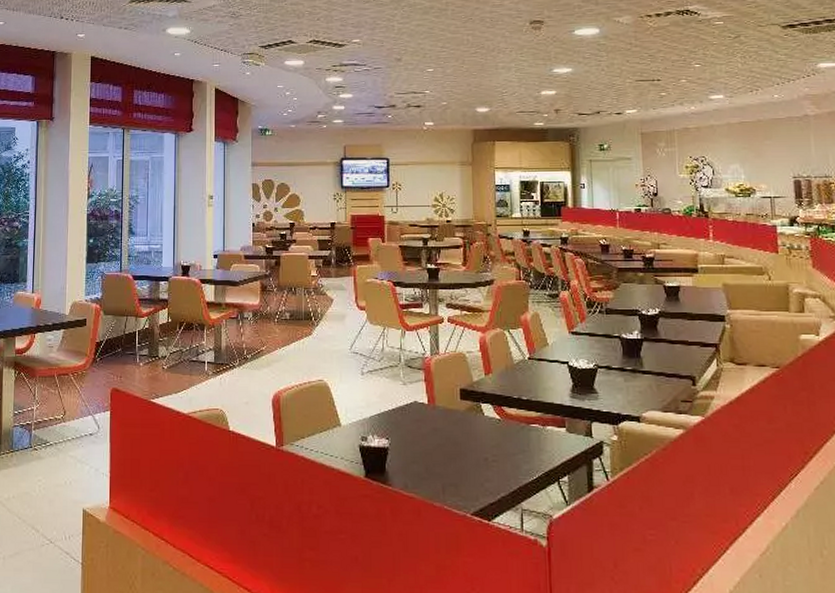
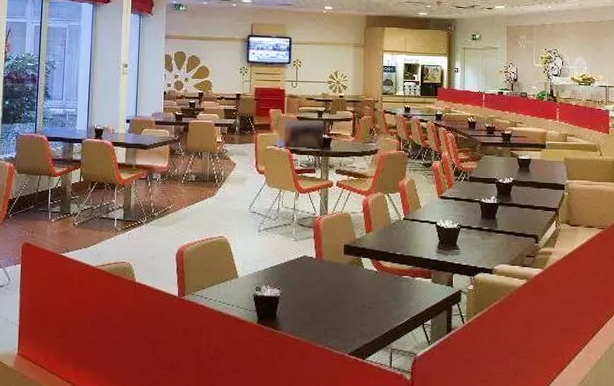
laptop: none [385,249,431,280] -> present [283,120,324,149]

